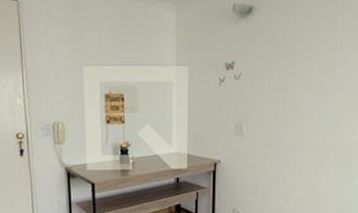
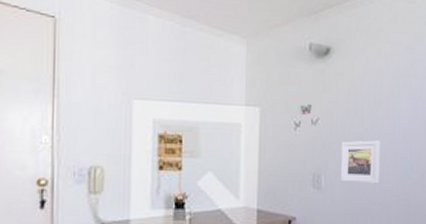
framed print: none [260,91,299,130] -> present [340,140,380,184]

